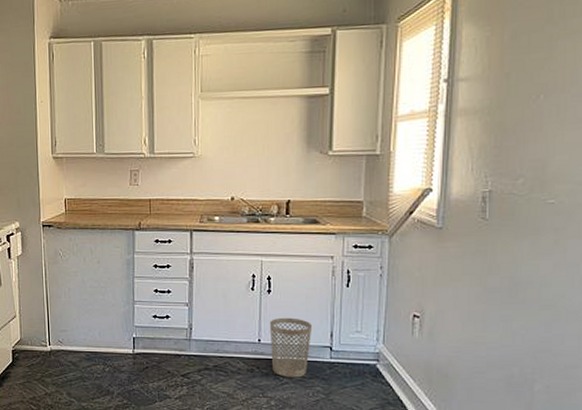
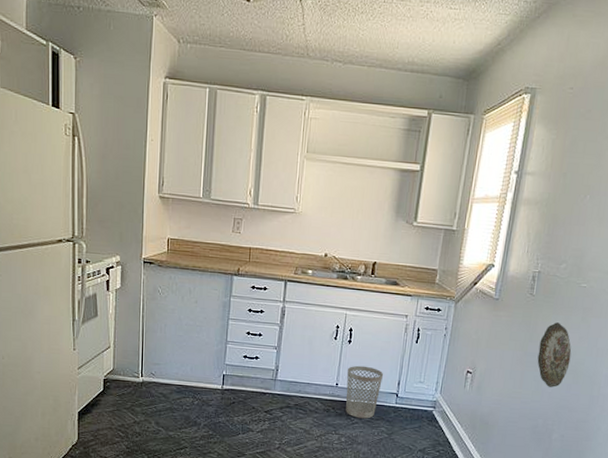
decorative plate: none [502,249,546,328] -> present [537,322,572,387]

